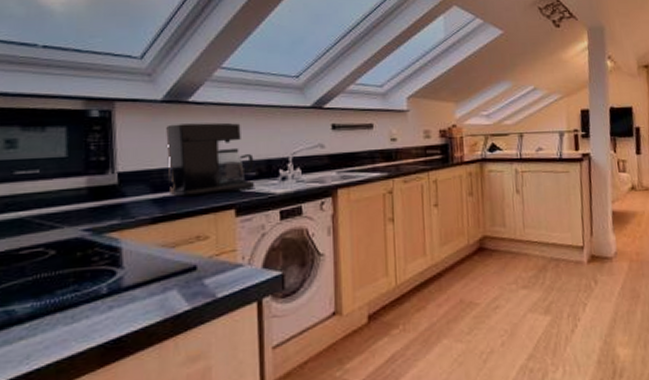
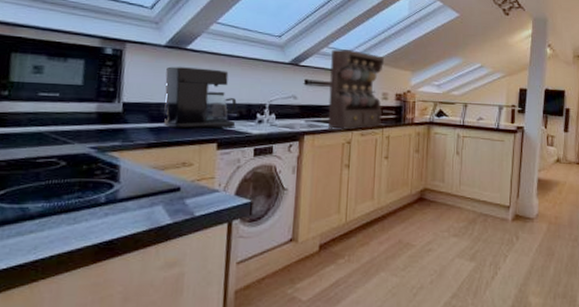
spice rack: none [359,84,427,178] -> present [328,49,384,130]

